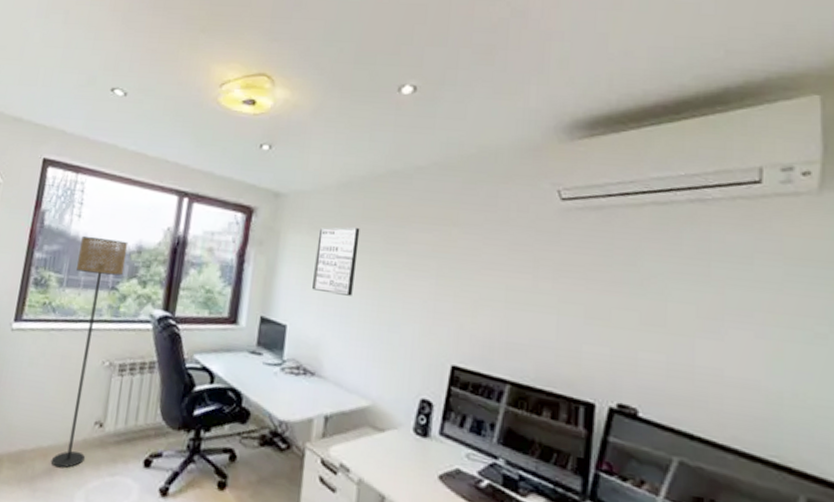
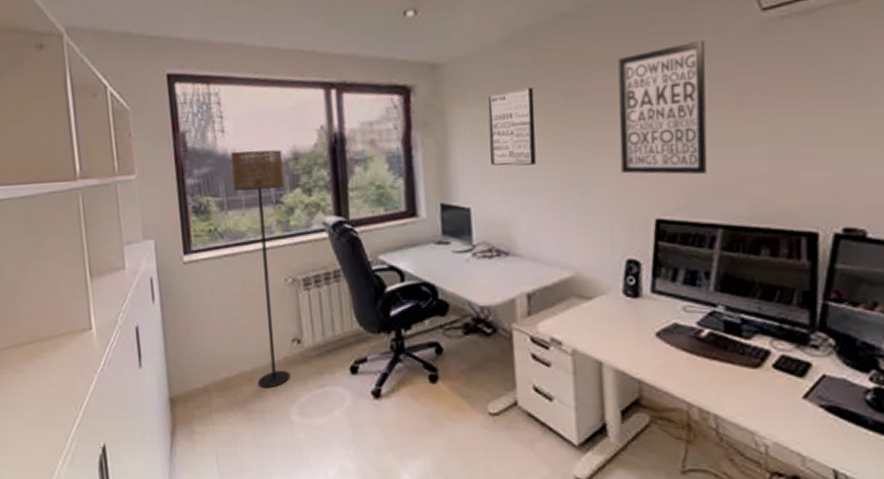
wall art: none [426,214,511,332] -> present [618,39,708,175]

